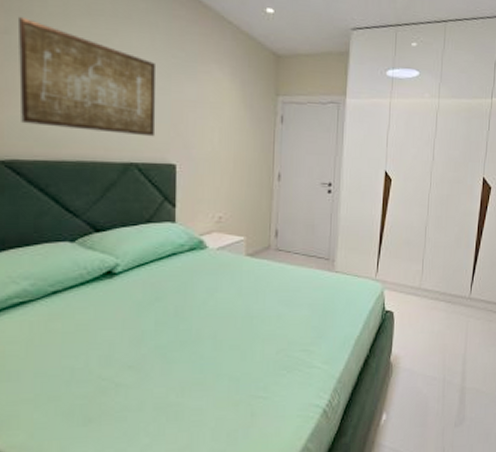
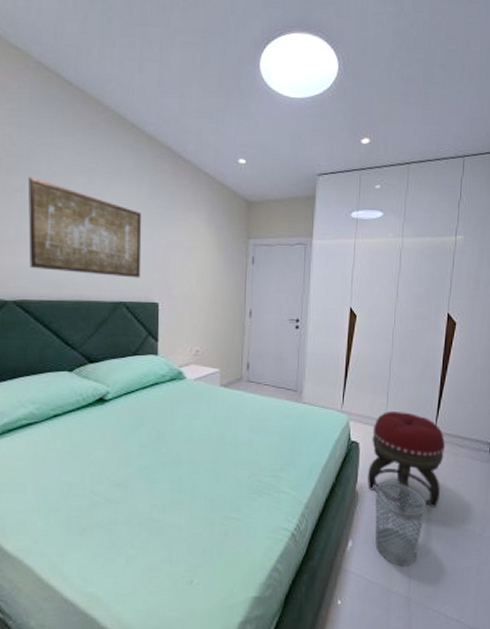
footstool: none [402,278,479,383] -> present [368,410,445,513]
wastebasket: none [409,352,461,437] -> present [375,483,427,566]

